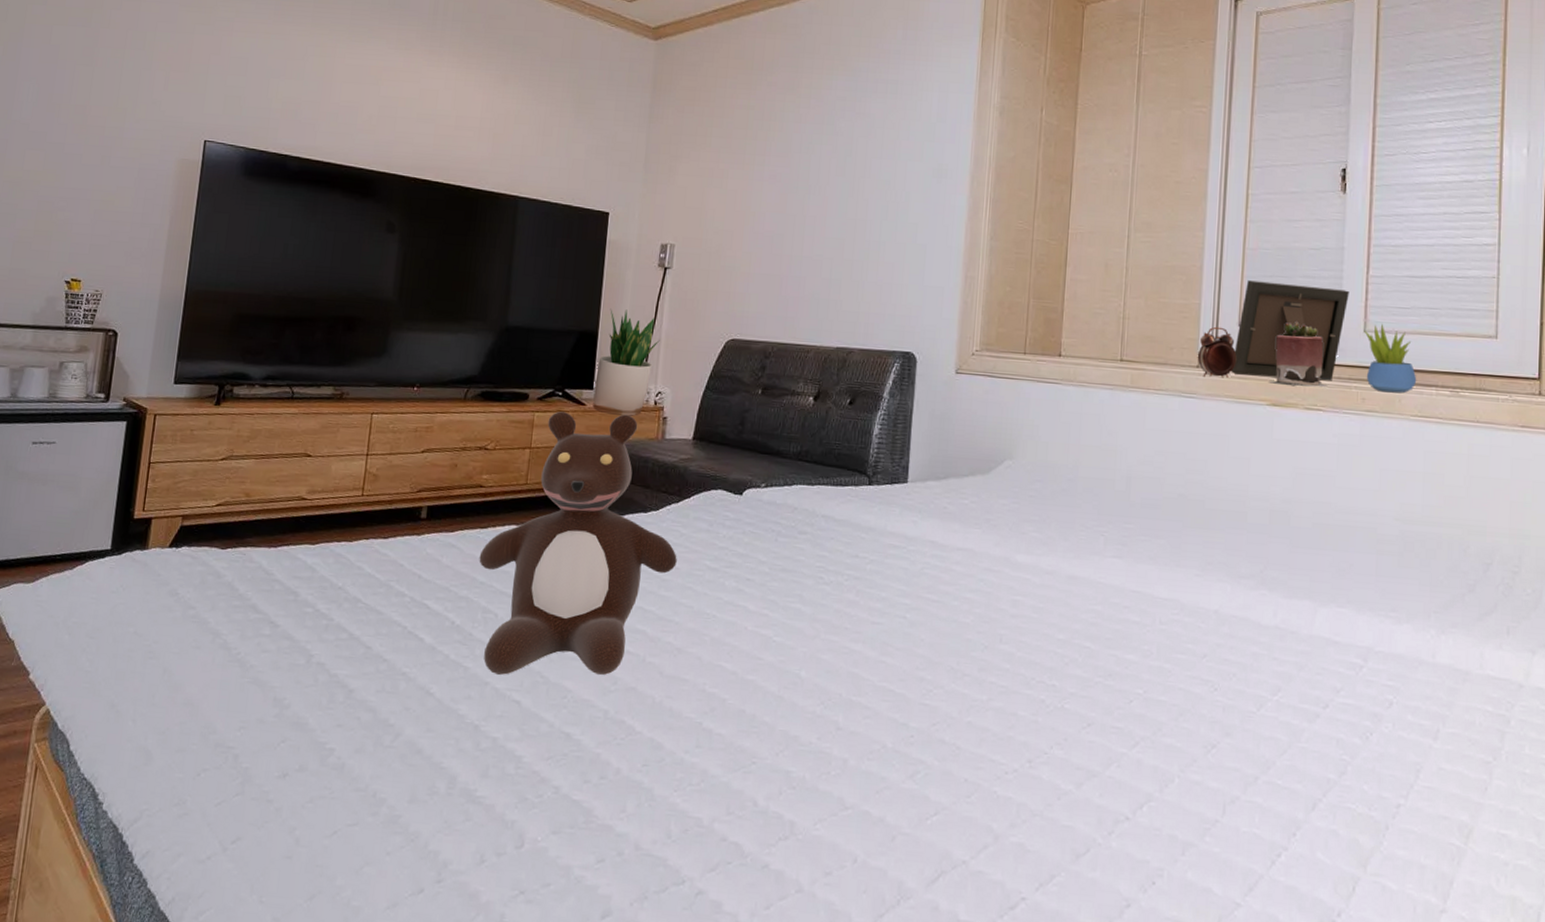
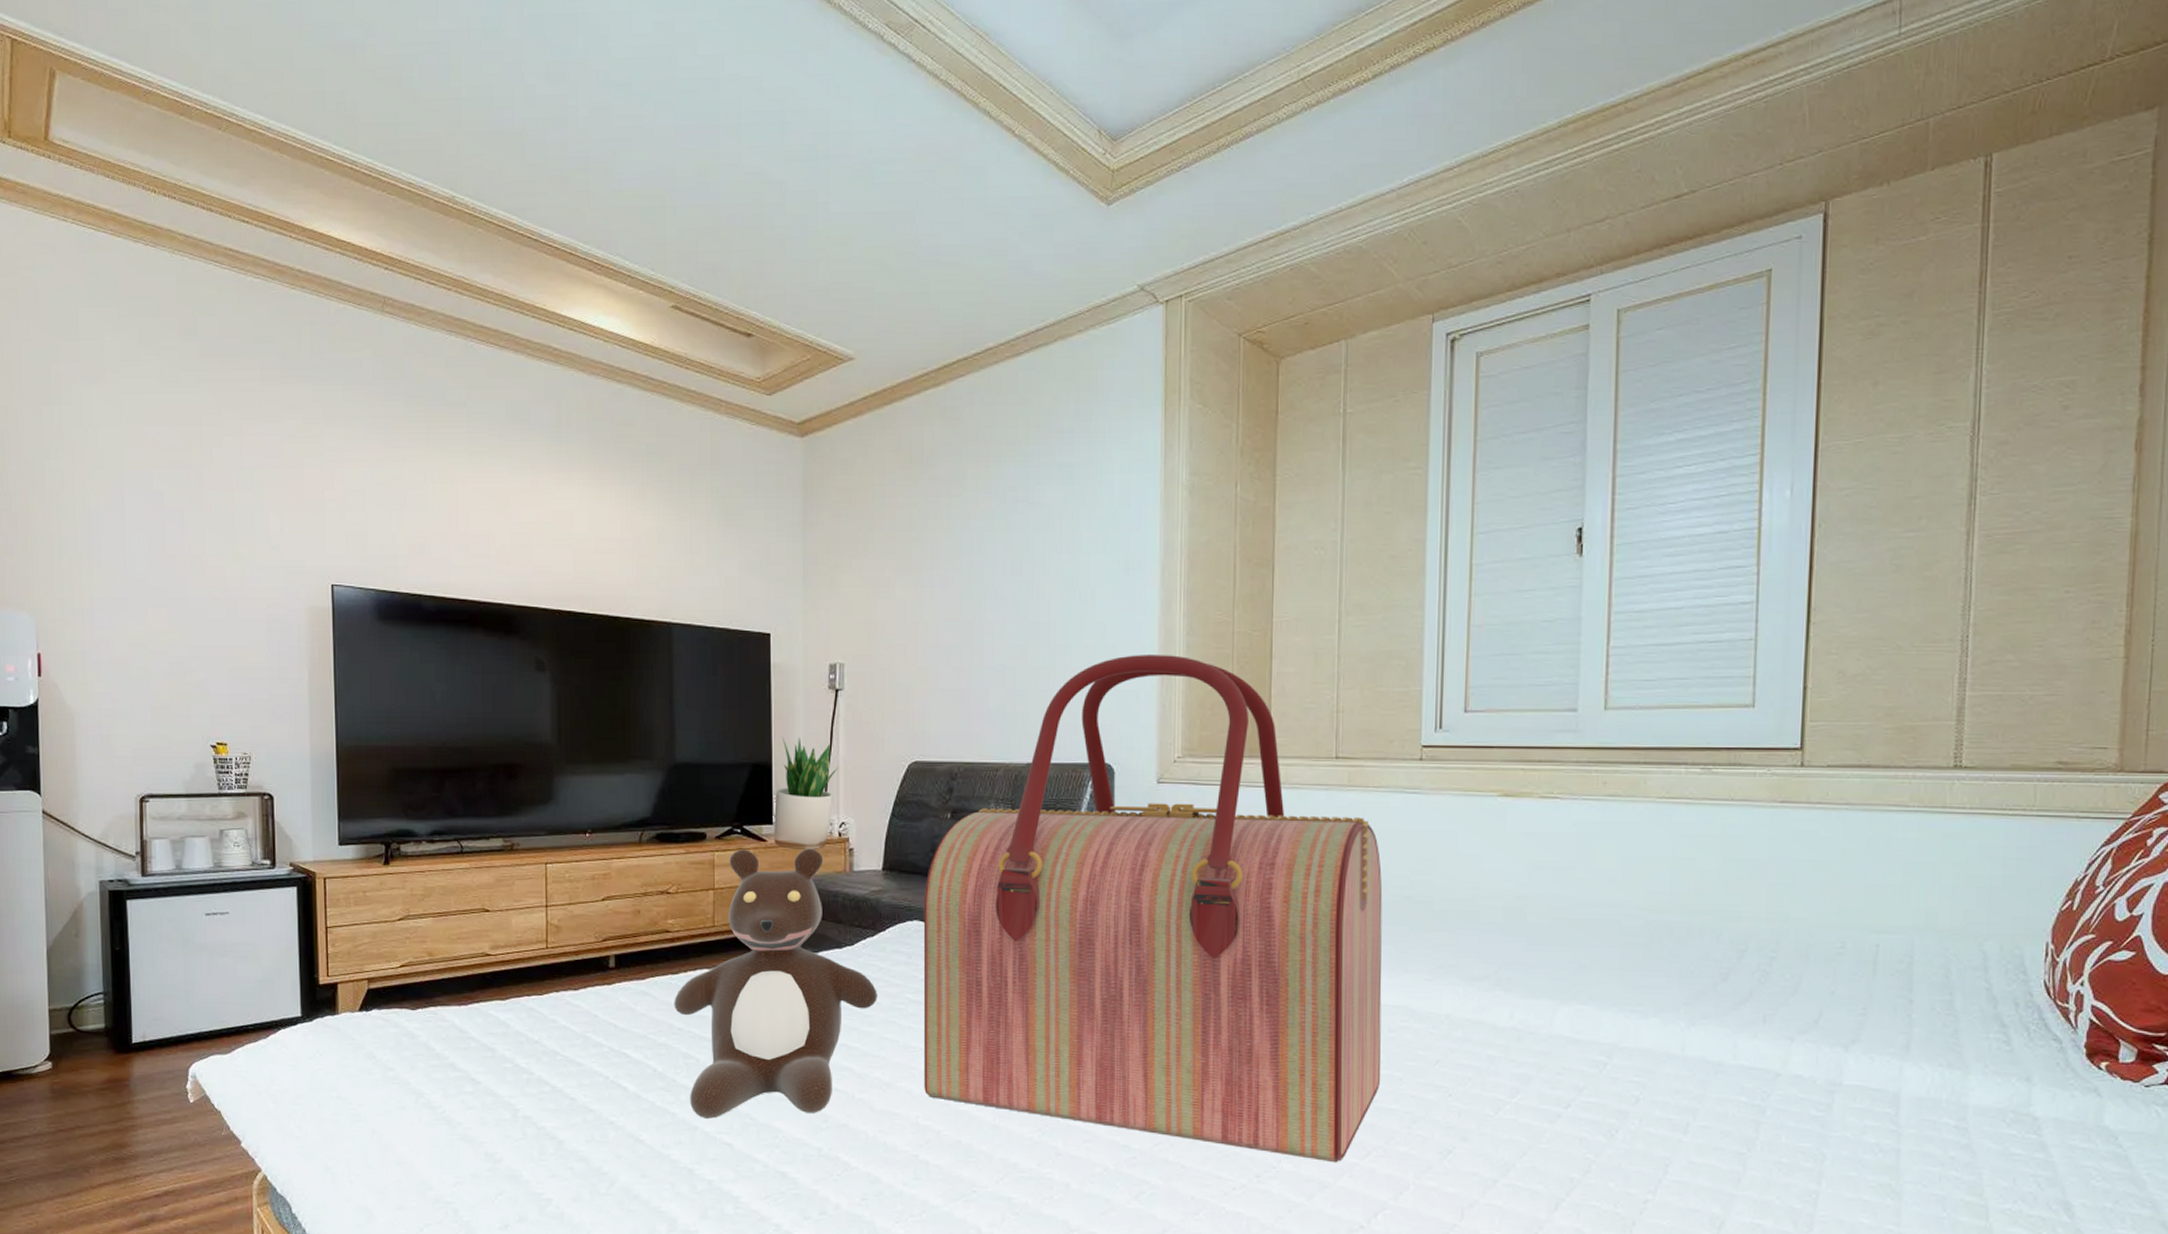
handbag: none [714,254,1159,752] -> present [923,655,1383,1163]
alarm clock: present [1197,326,1237,379] -> none [1420,714,1464,770]
picture frame: present [1231,280,1349,381] -> none [1457,661,1588,766]
succulent planter: present [1269,322,1328,387] -> none [1500,703,1565,774]
succulent plant: present [1364,323,1417,394] -> none [1604,698,1664,774]

